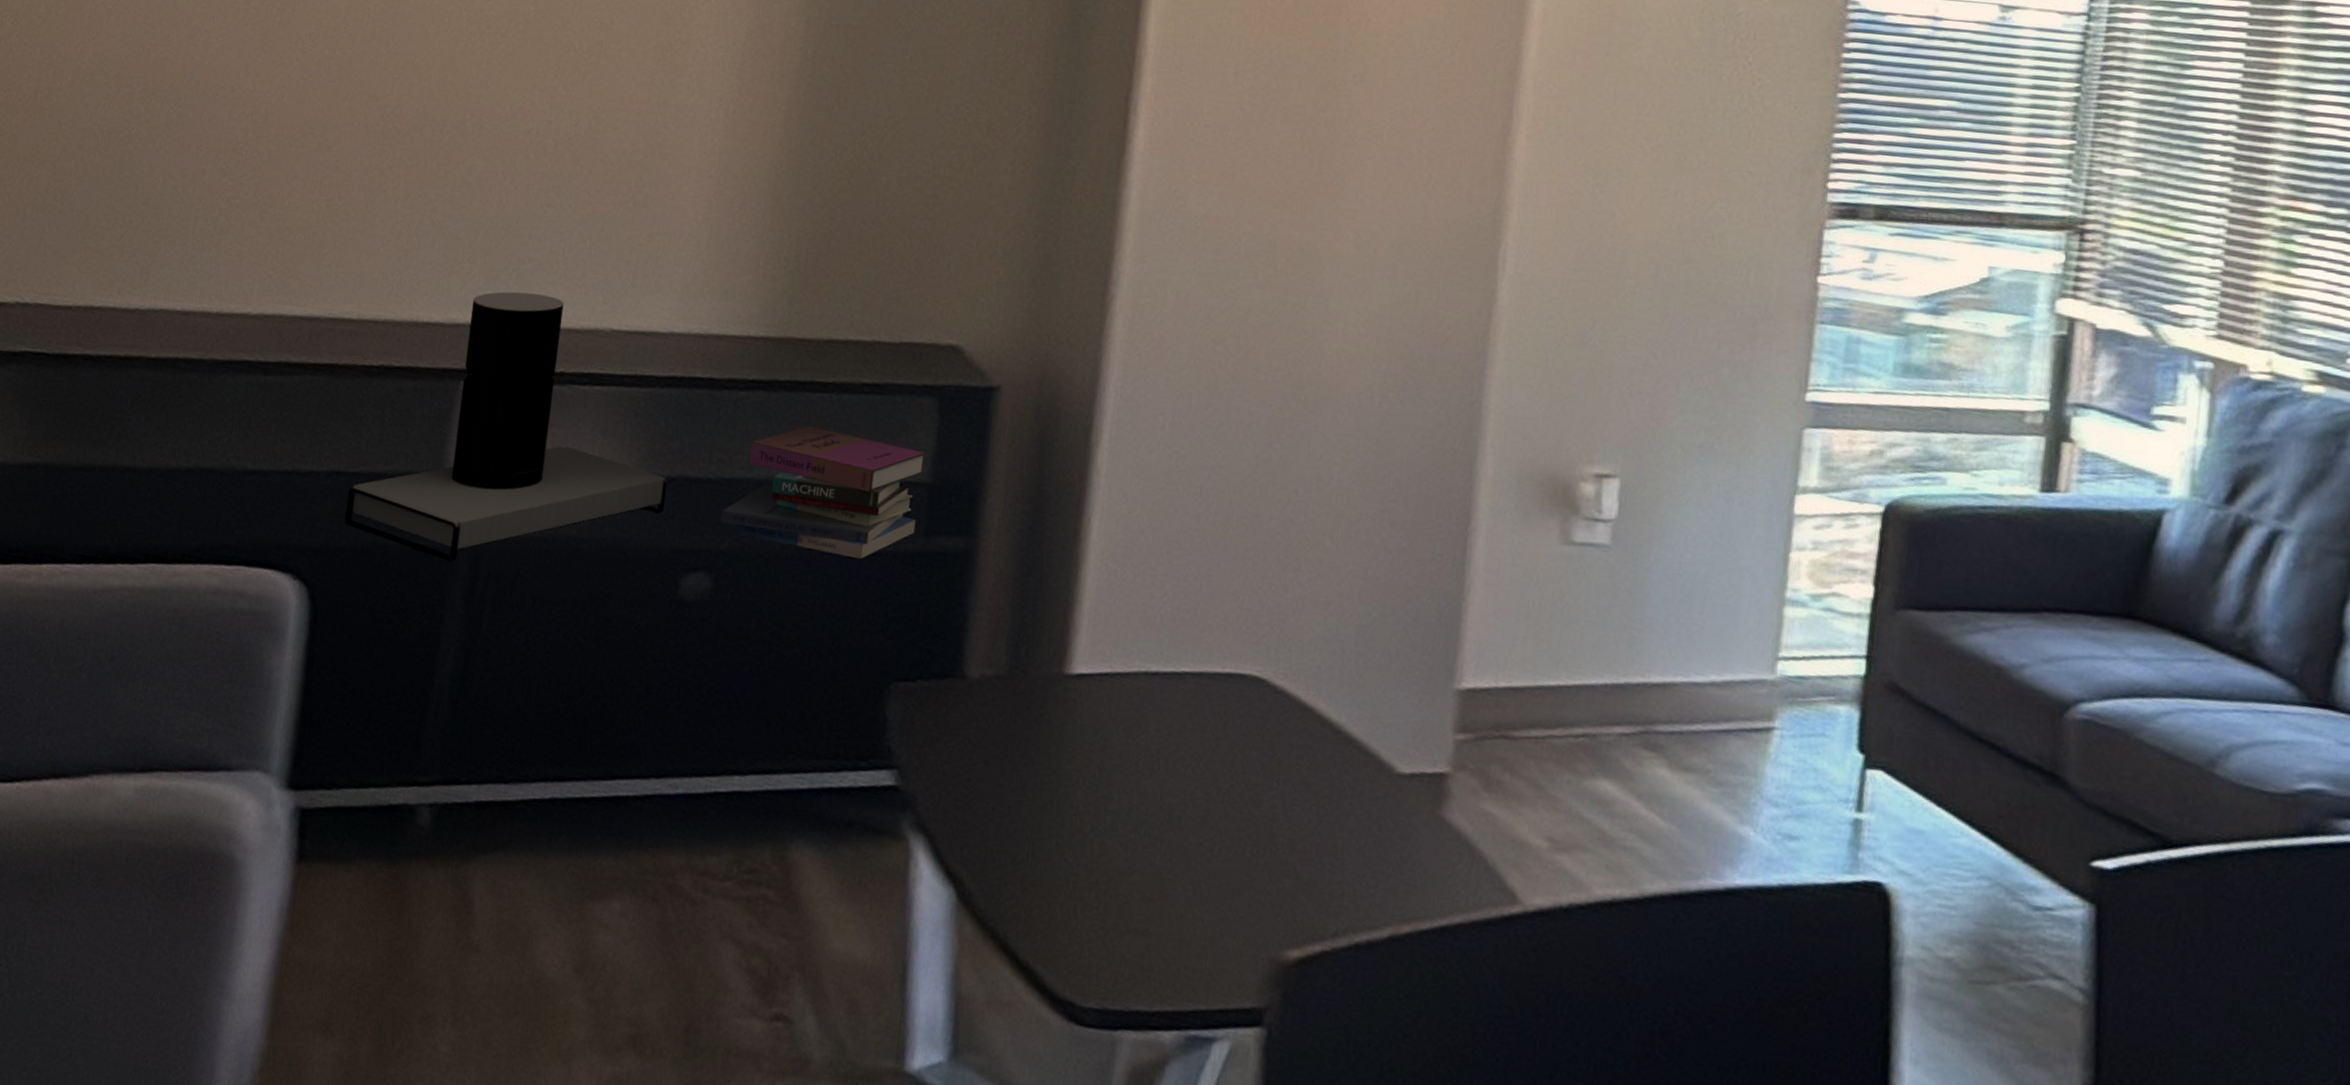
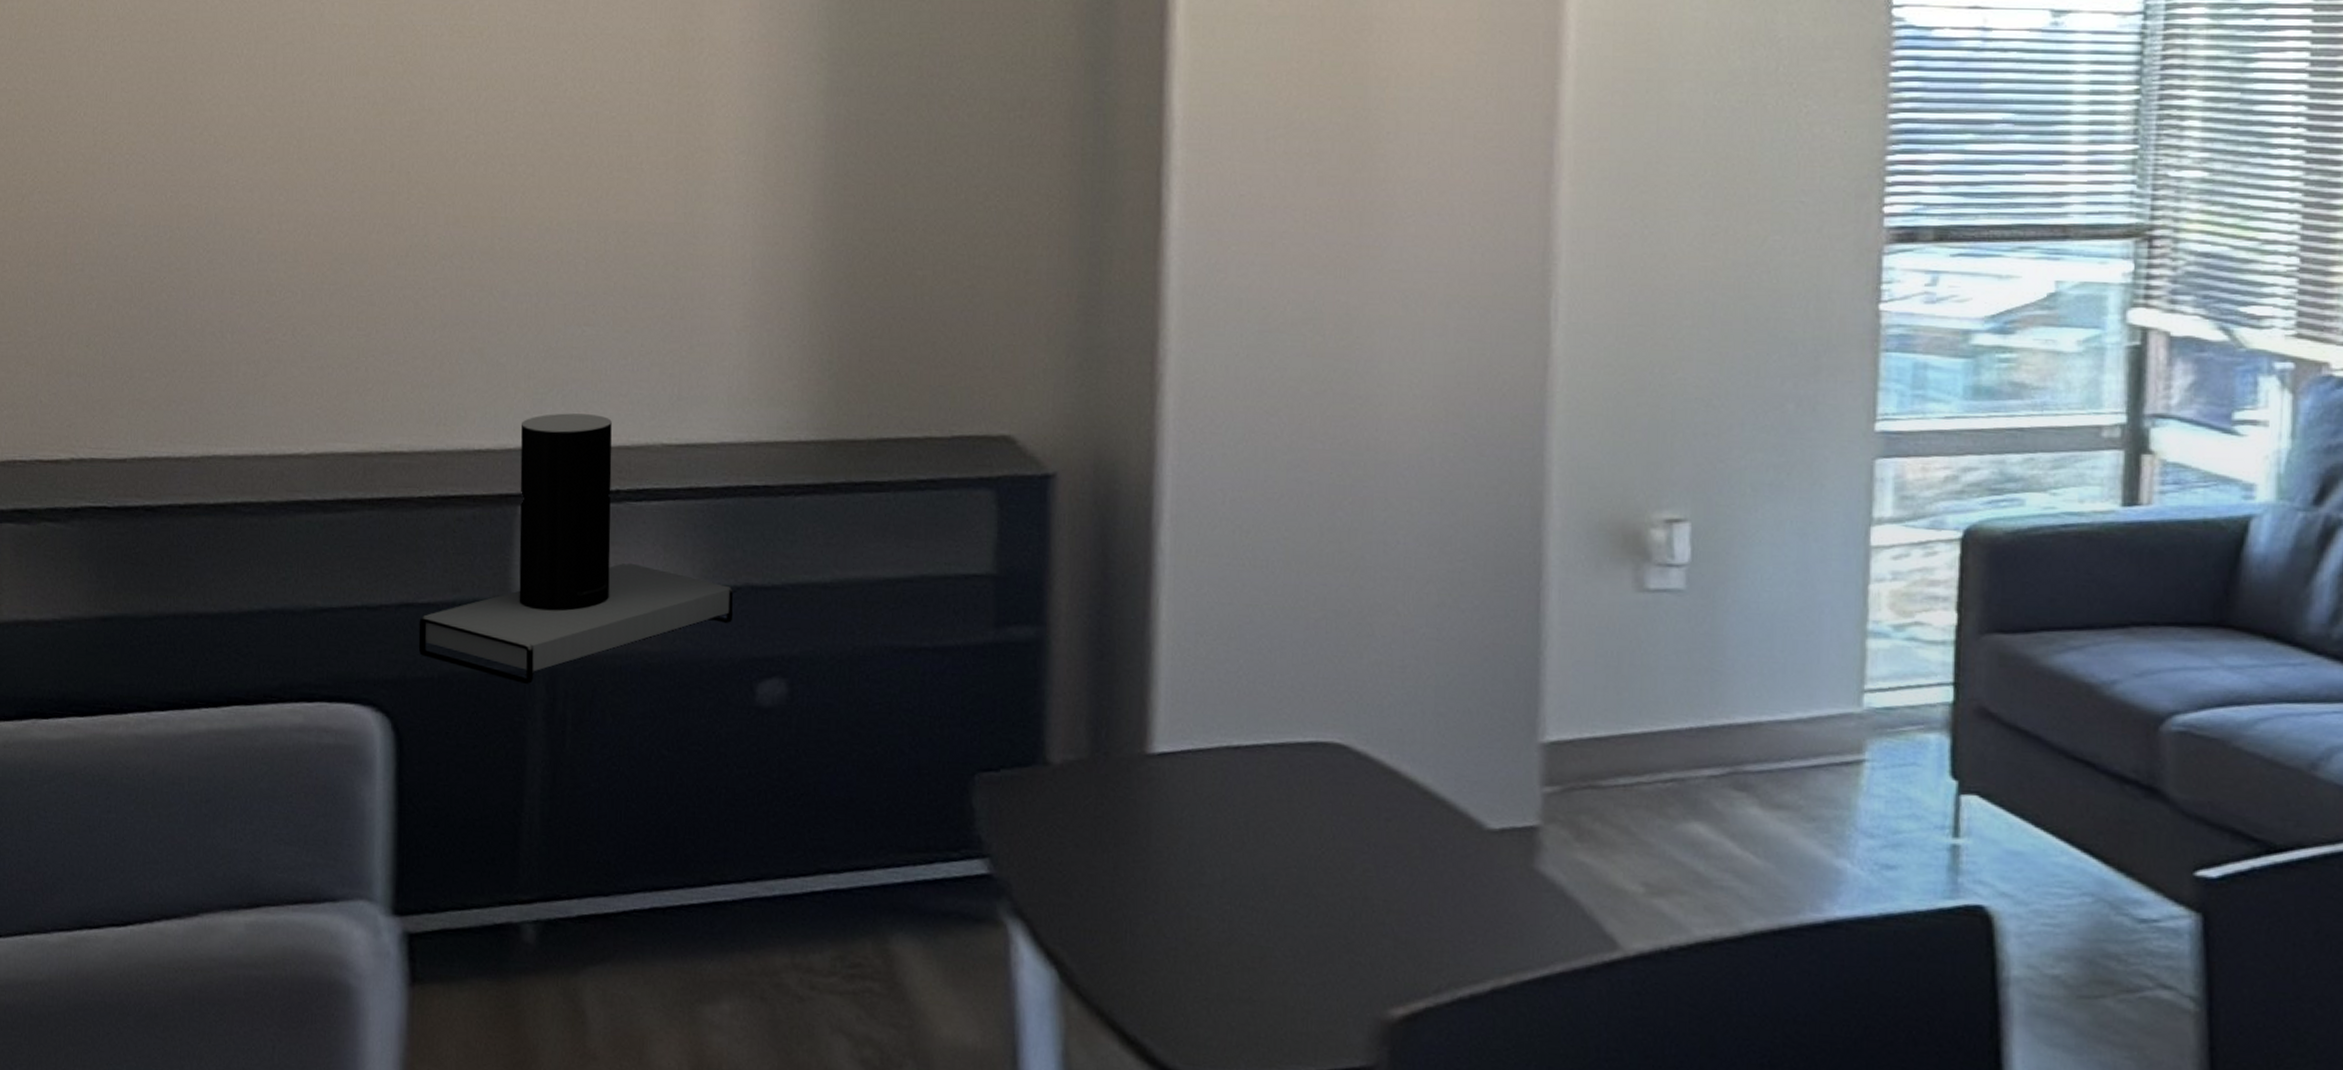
books: present [721,425,926,560] -> none [790,526,988,655]

